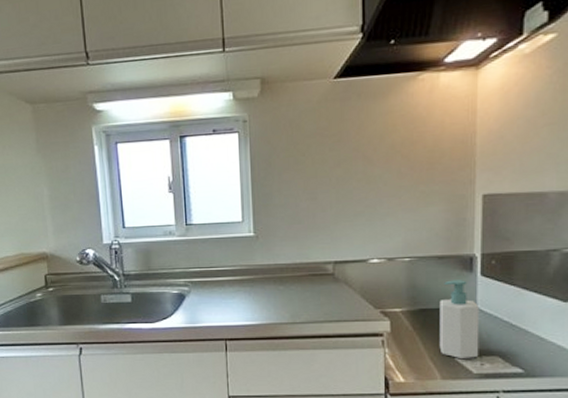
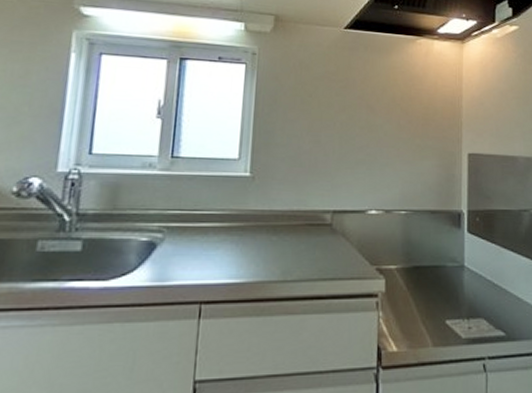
soap bottle: present [439,280,480,360] -> none [431,236,467,323]

